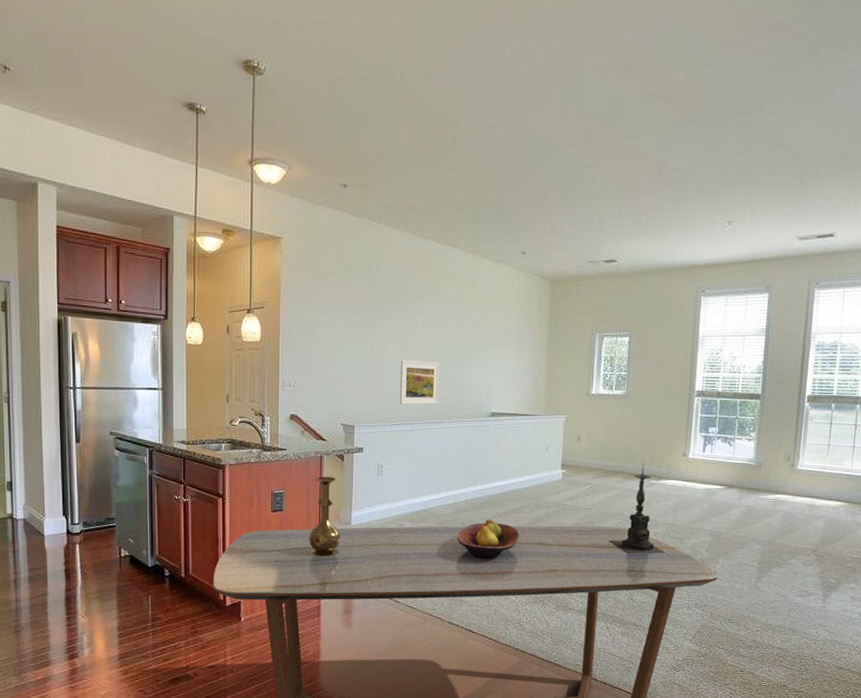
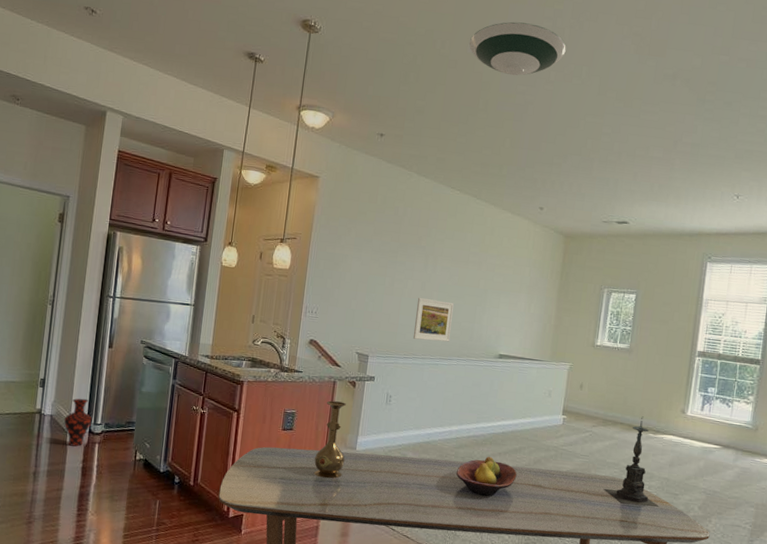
vase: none [39,498,69,549] -> present [64,398,93,447]
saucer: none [431,45,537,108] -> present [469,21,566,76]

